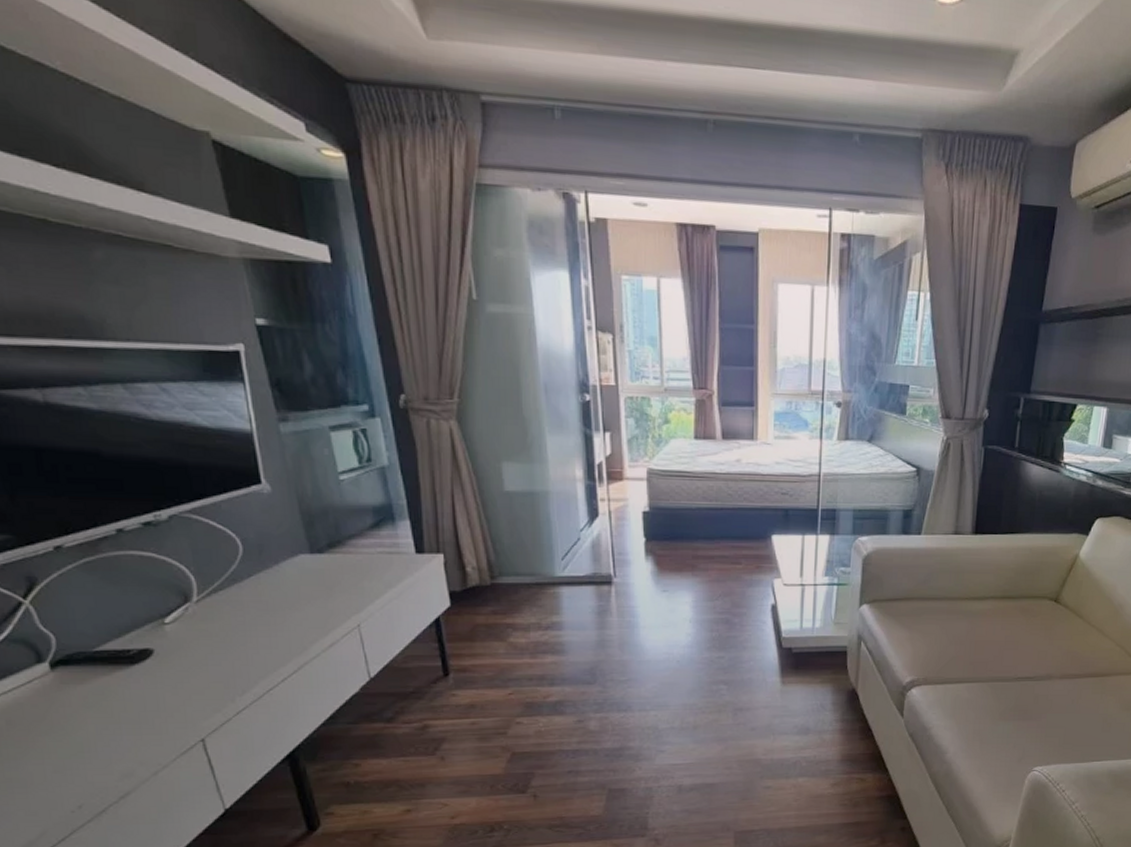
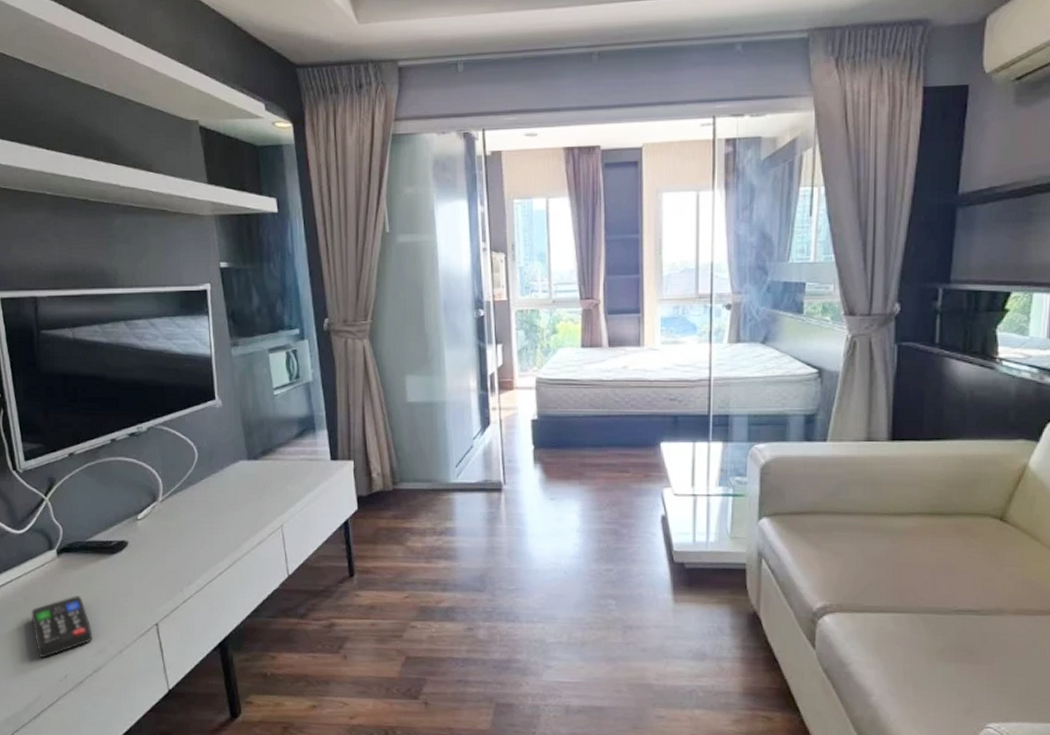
remote control: none [19,715,114,790] -> present [31,596,93,659]

